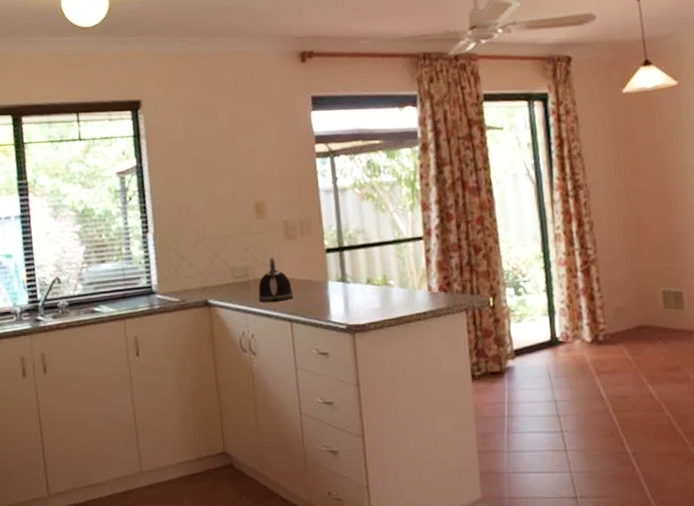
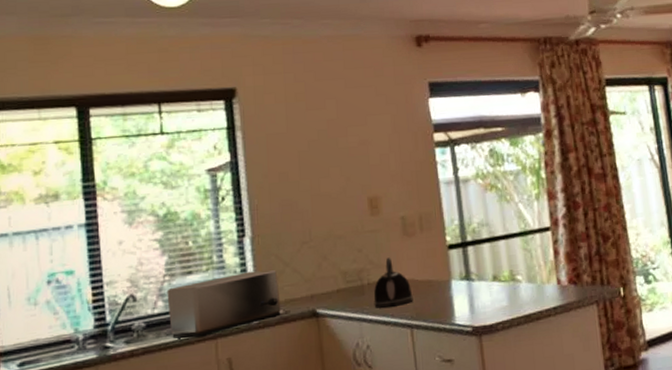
toaster: none [85,262,179,318] -> present [167,269,281,339]

